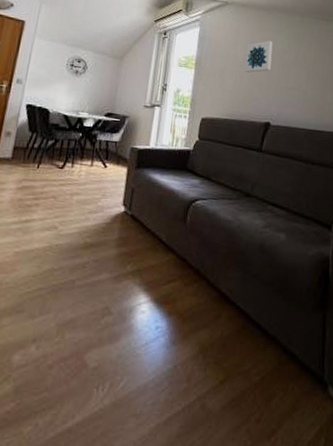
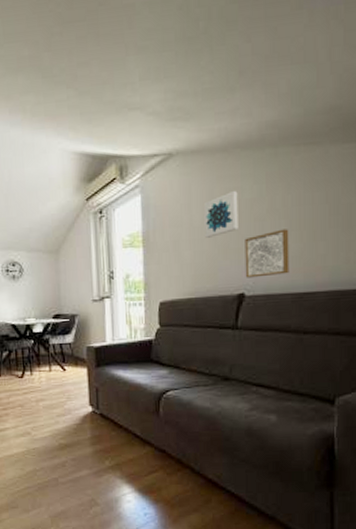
wall art: none [272,77,307,113] -> present [245,229,289,278]

